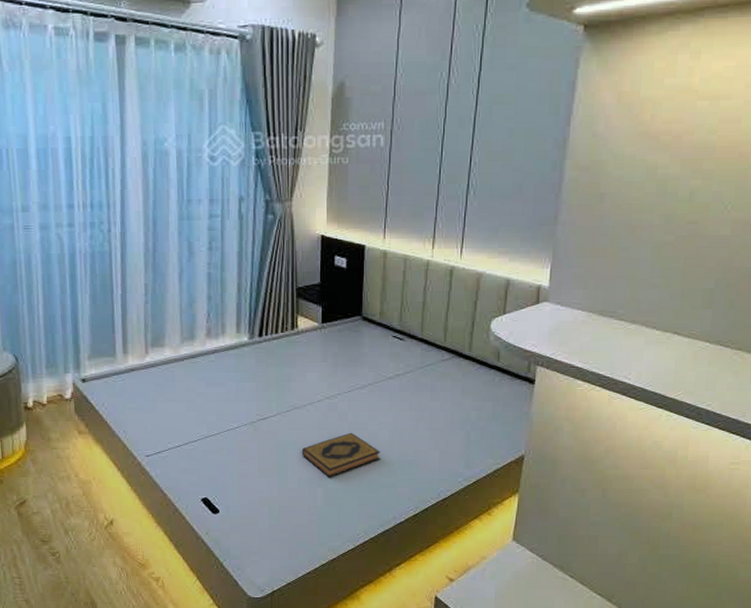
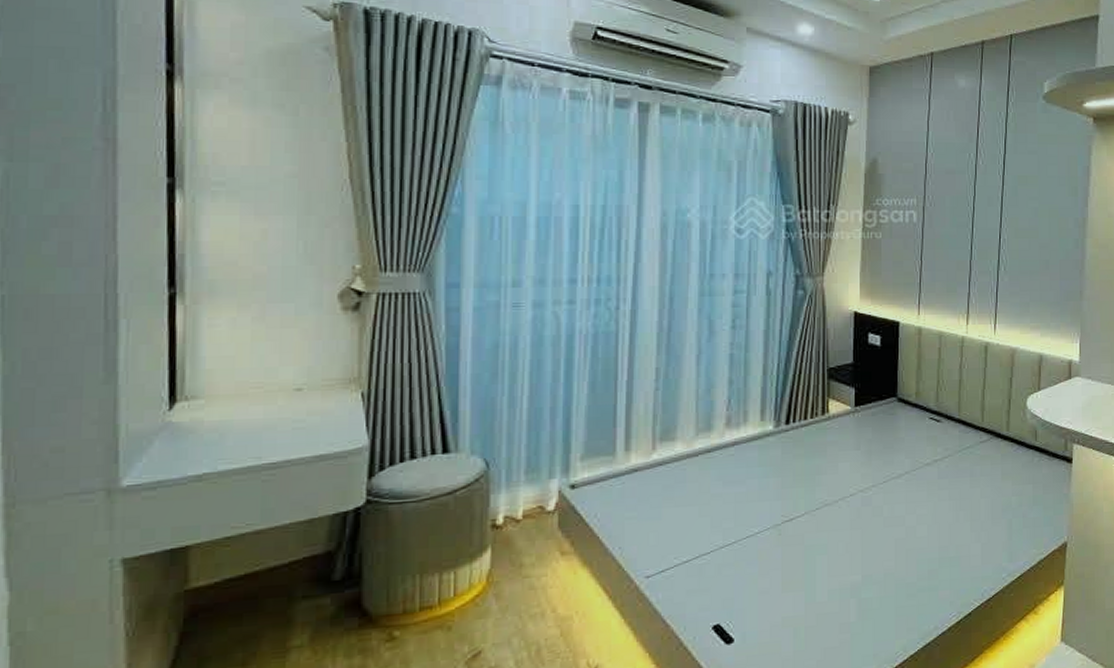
hardback book: present [301,432,381,478] -> none [832,529,919,586]

